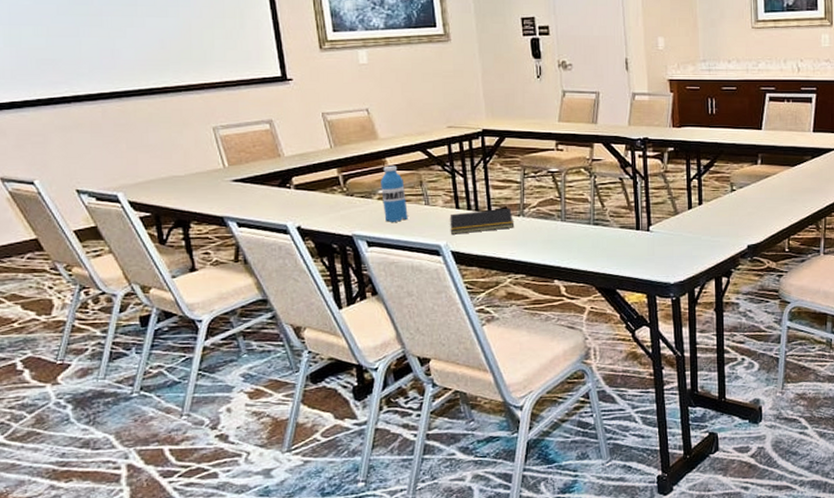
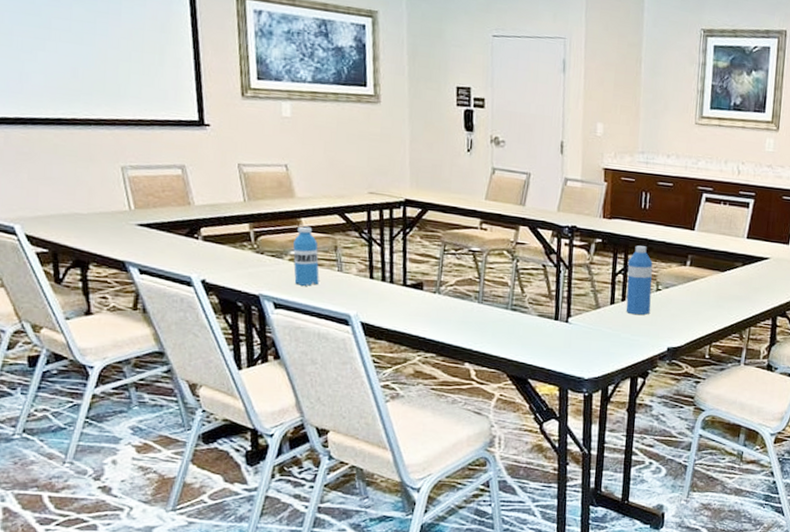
notepad: present [450,208,513,234] -> none [361,283,429,306]
water bottle: none [701,150,728,217] -> present [626,245,653,315]

